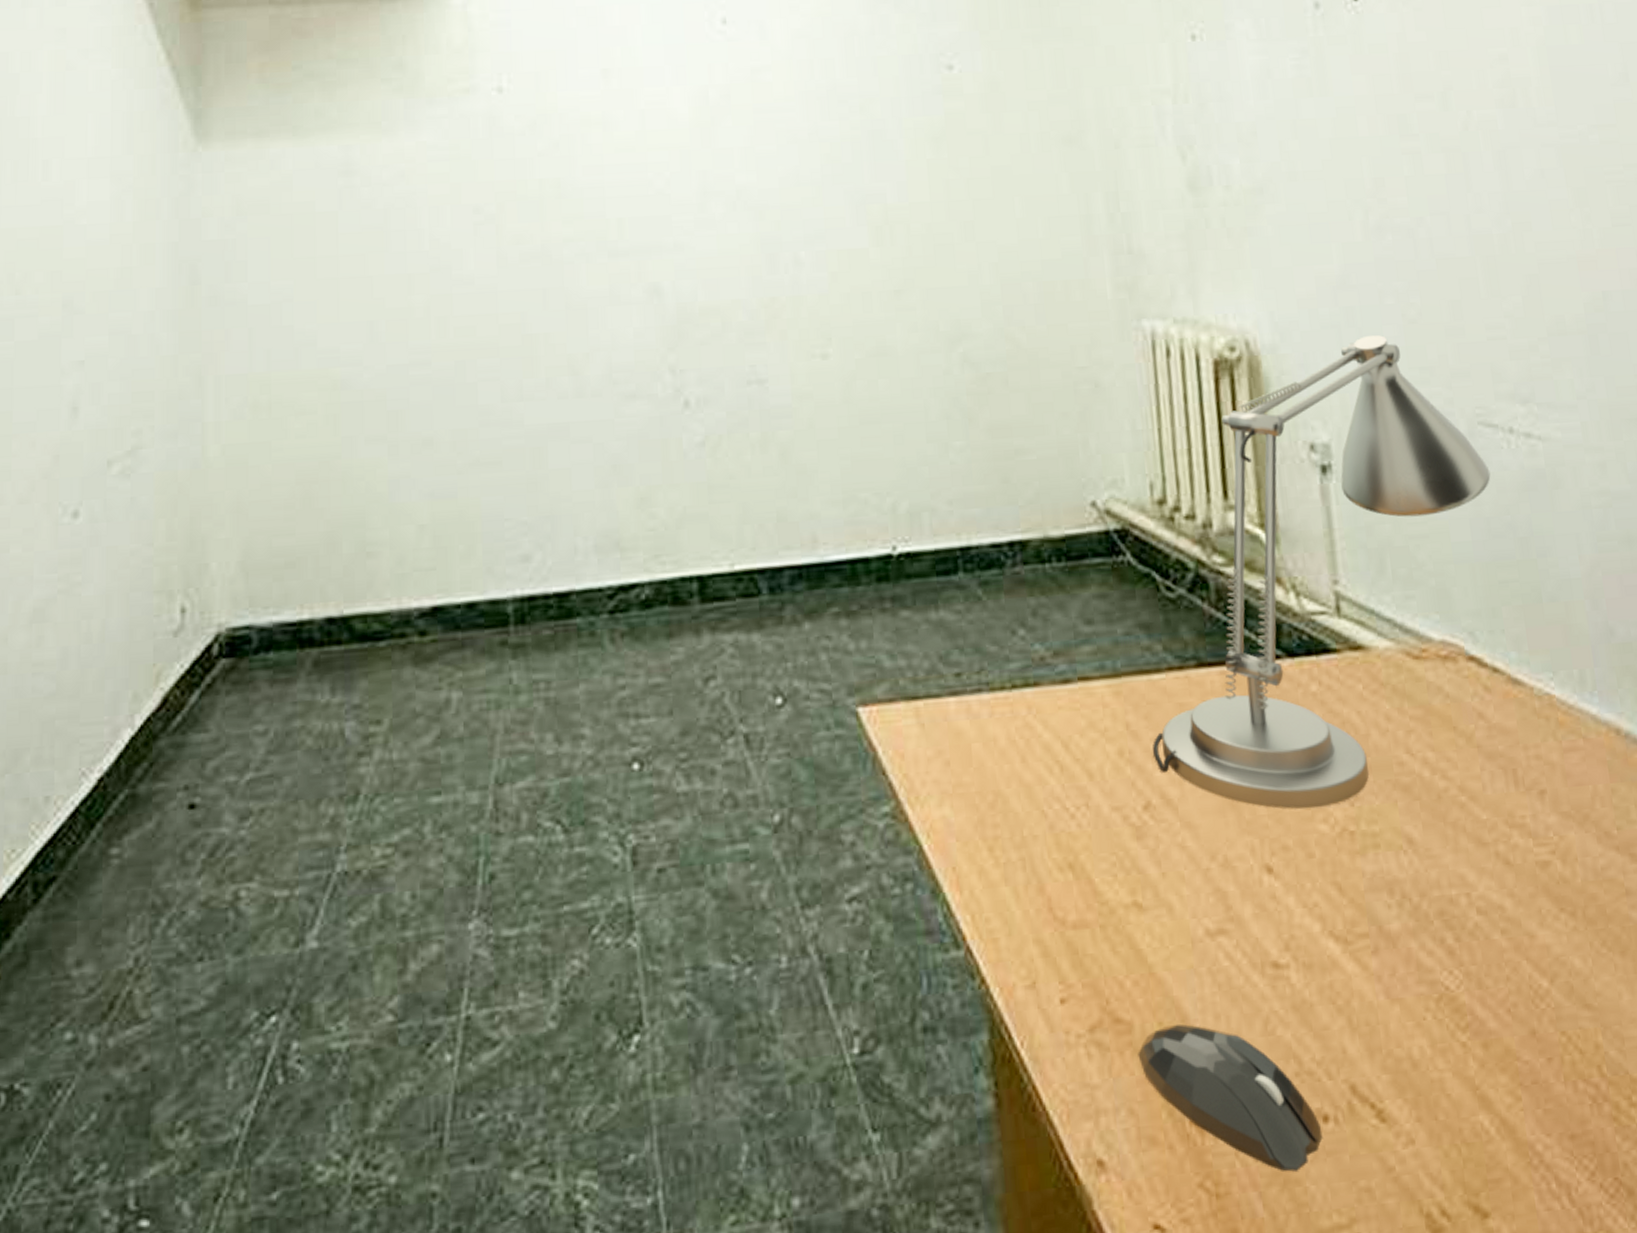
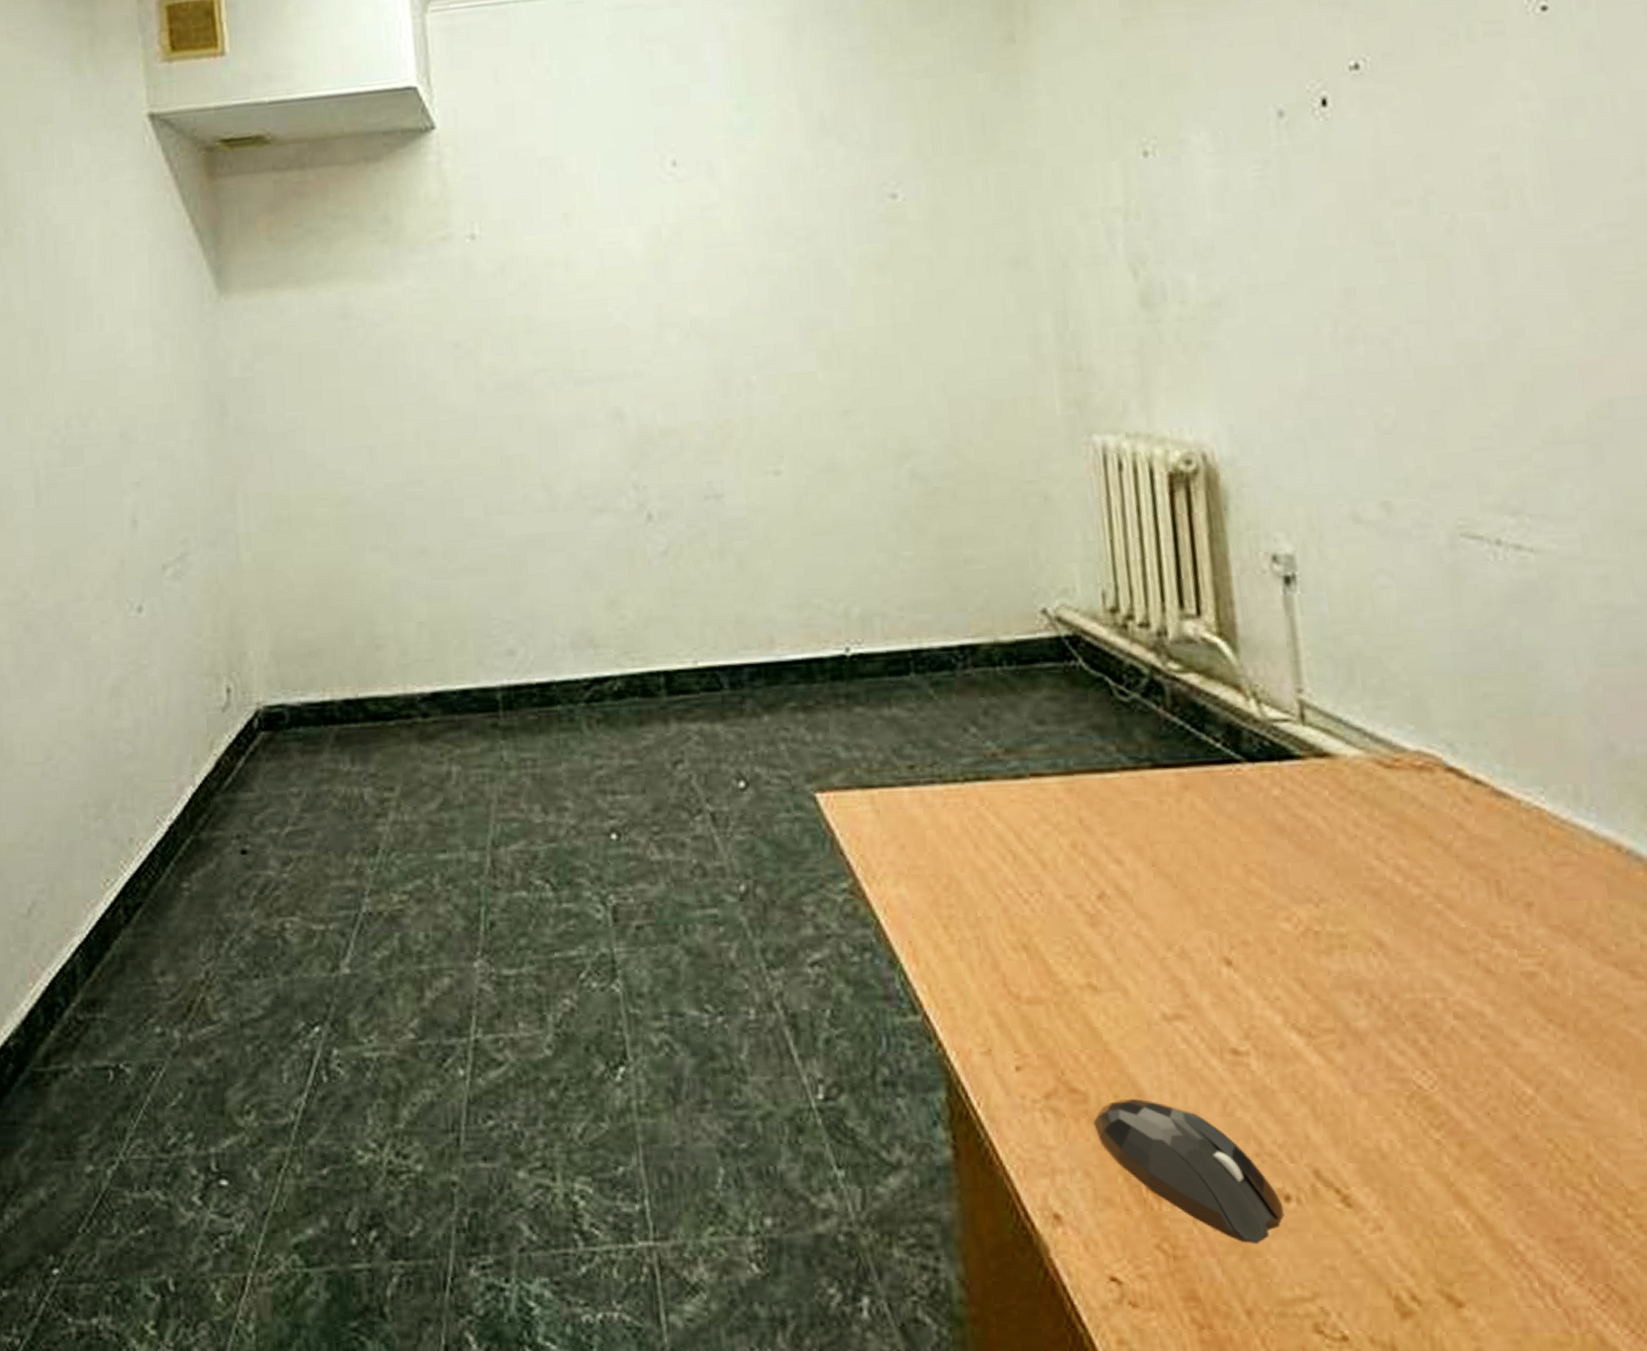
desk lamp: present [1153,334,1491,809] -> none [1106,446,1475,908]

